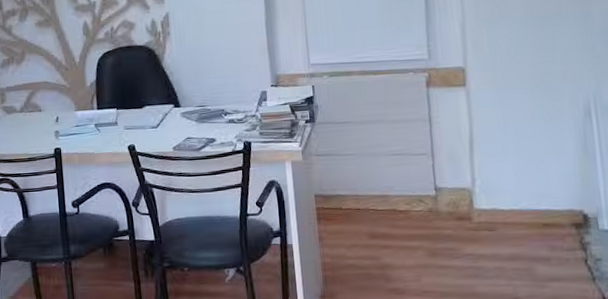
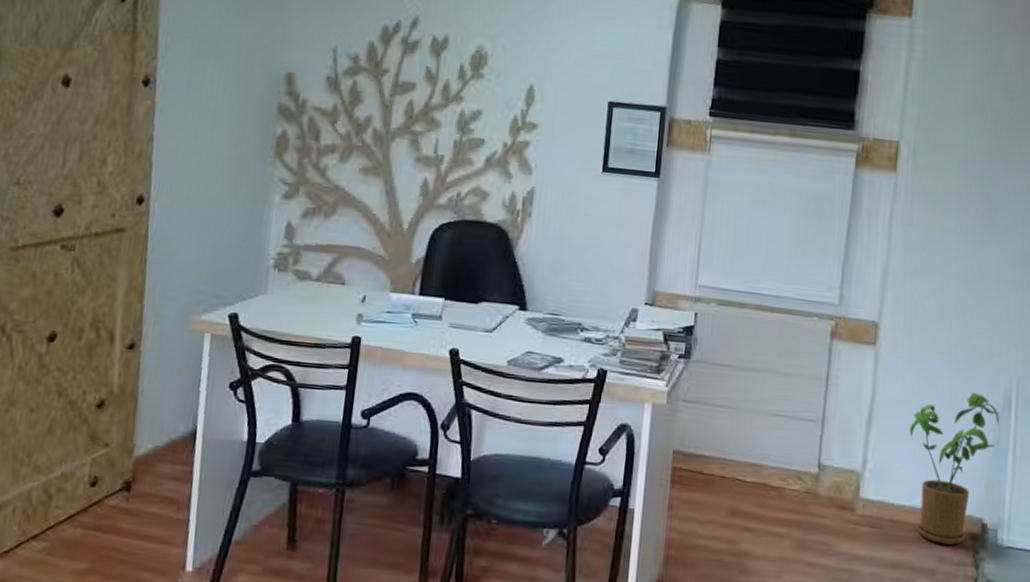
house plant: none [507,110,583,236] -> present [909,392,999,545]

